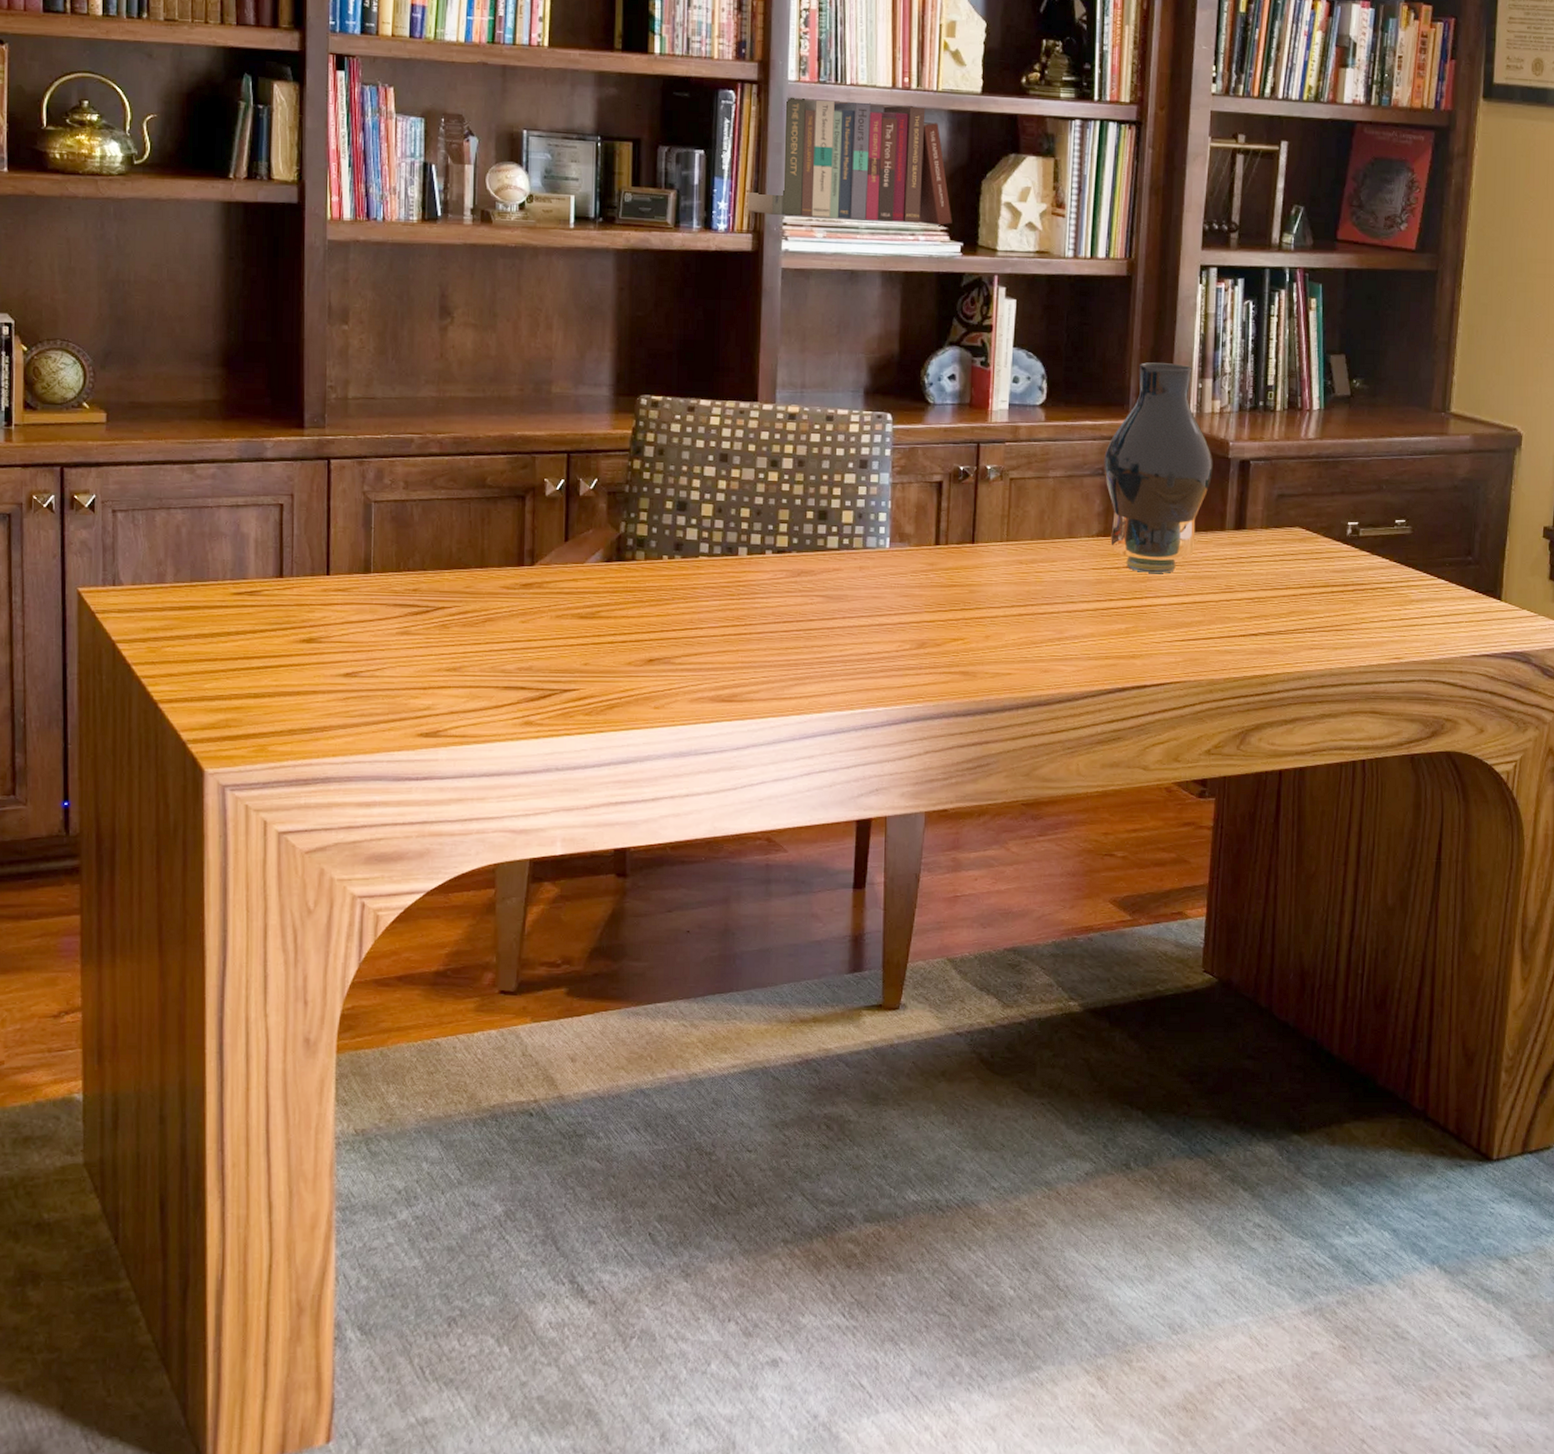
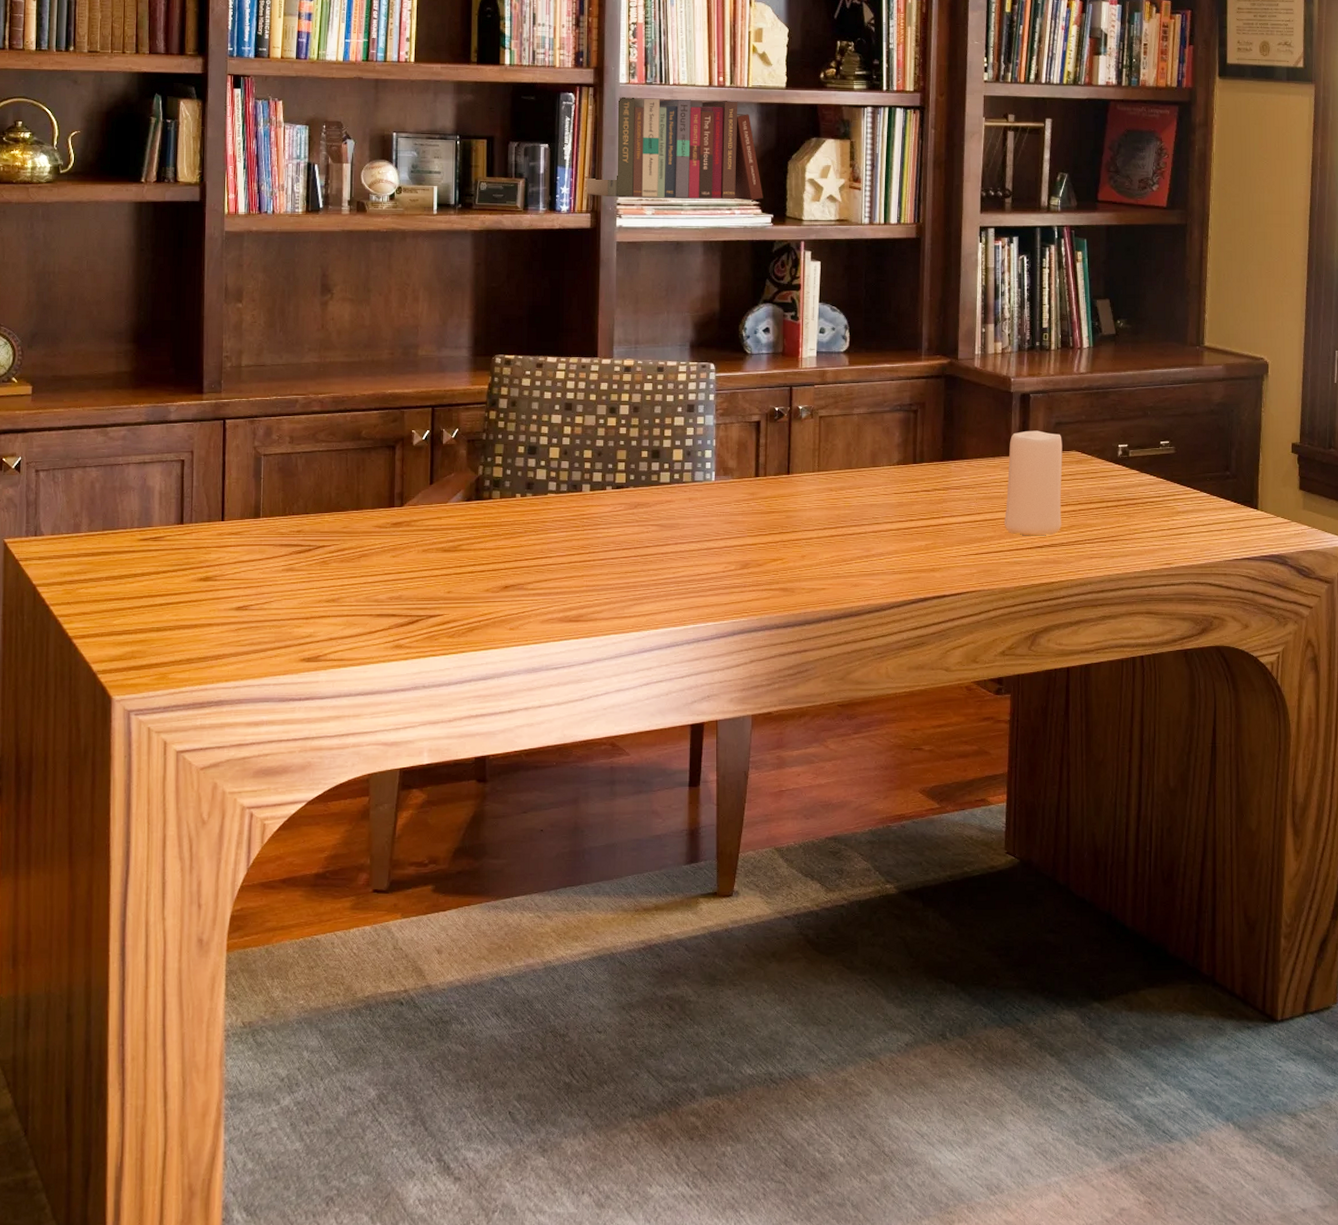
vase: present [1104,362,1214,573] -> none [901,312,998,495]
candle: none [1214,502,1285,622] -> present [1003,430,1063,536]

